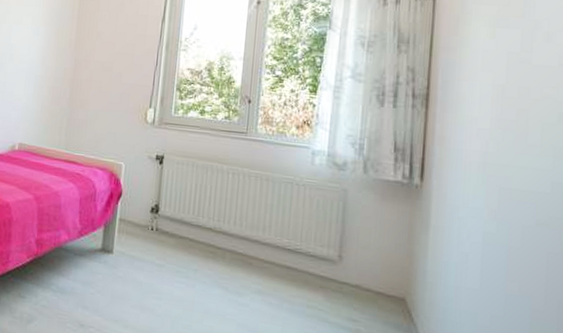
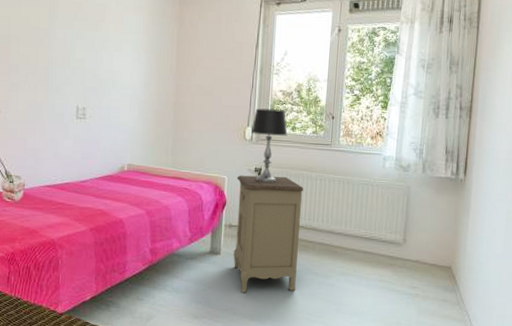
nightstand: none [123,162,213,307] -> present [228,175,304,293]
table lamp: none [153,88,195,174] -> present [250,108,288,183]

